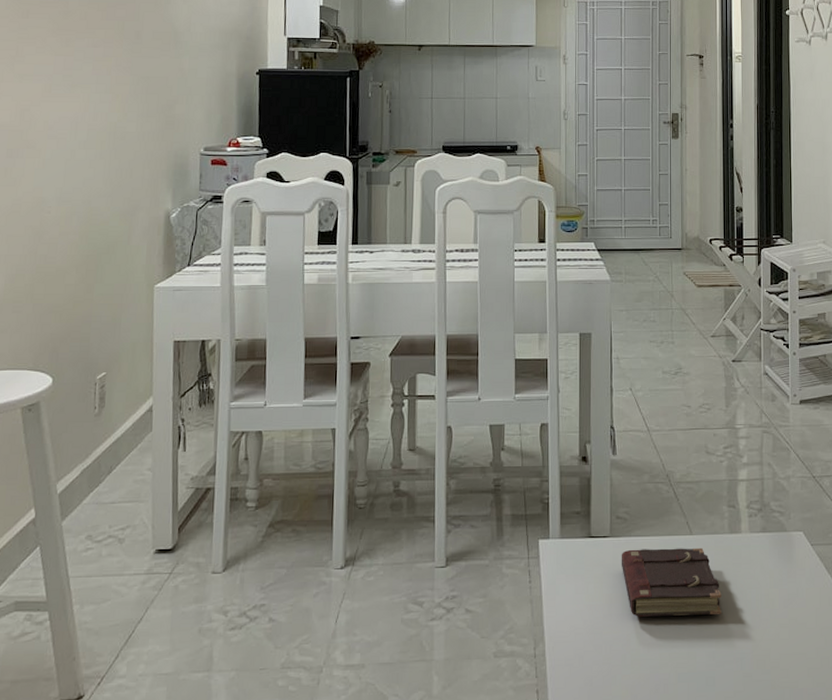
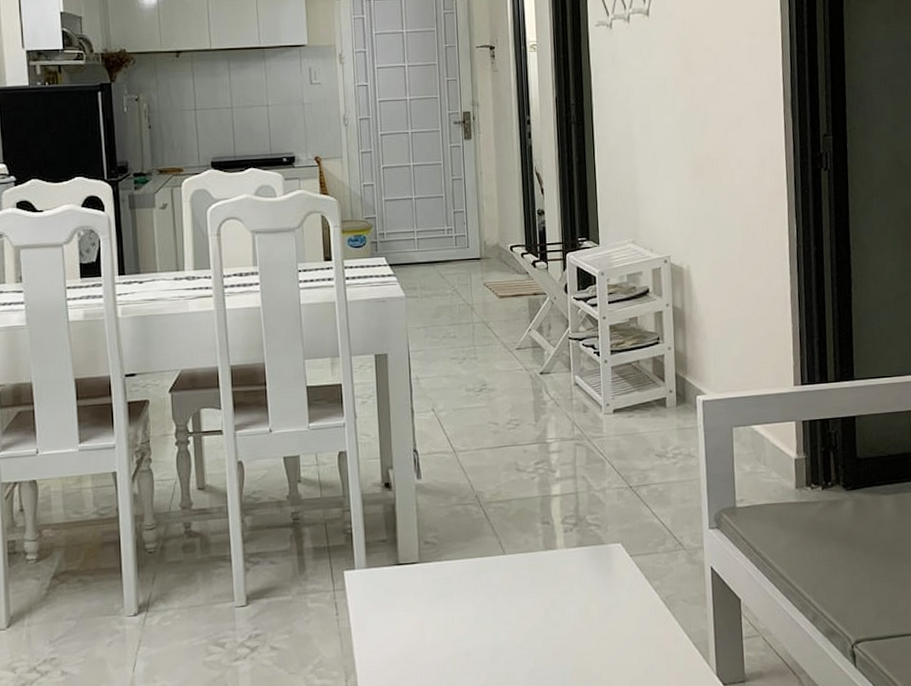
book: present [621,547,722,617] -> none [431,566,540,641]

